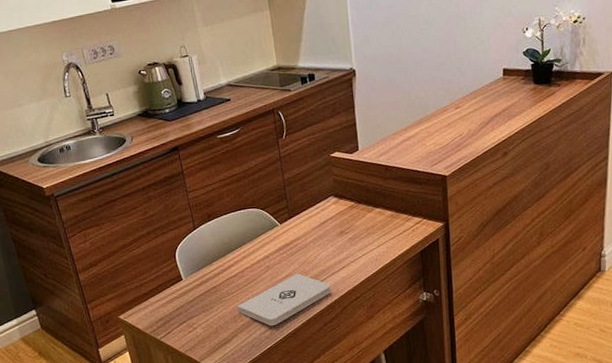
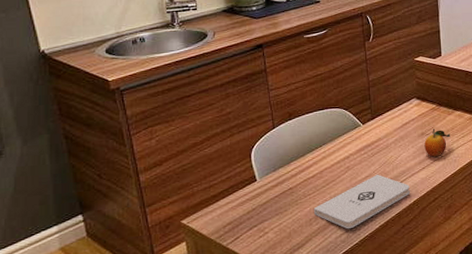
fruit: none [343,226,371,256] -> present [424,128,451,157]

